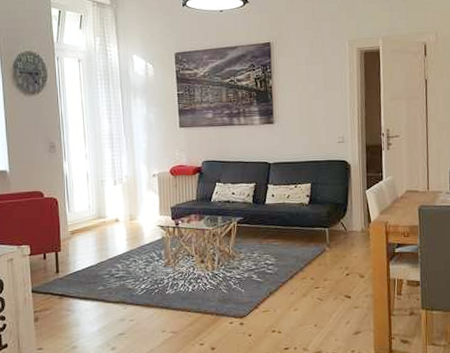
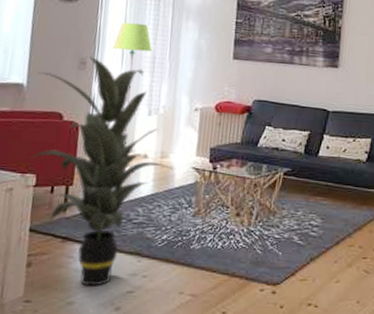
indoor plant: none [17,140,141,333] -> present [27,56,173,286]
floor lamp: none [75,106,109,235] -> present [113,22,153,172]

